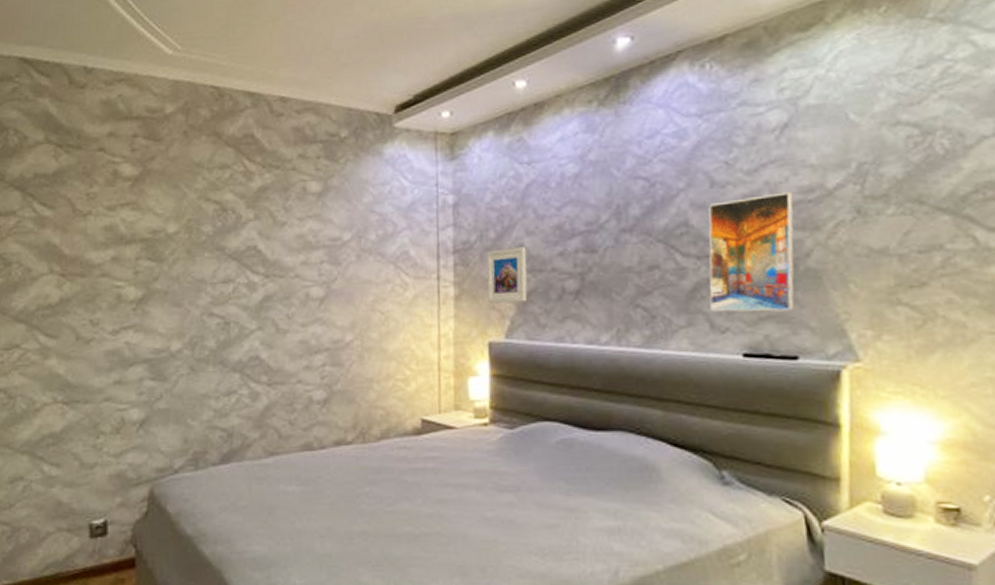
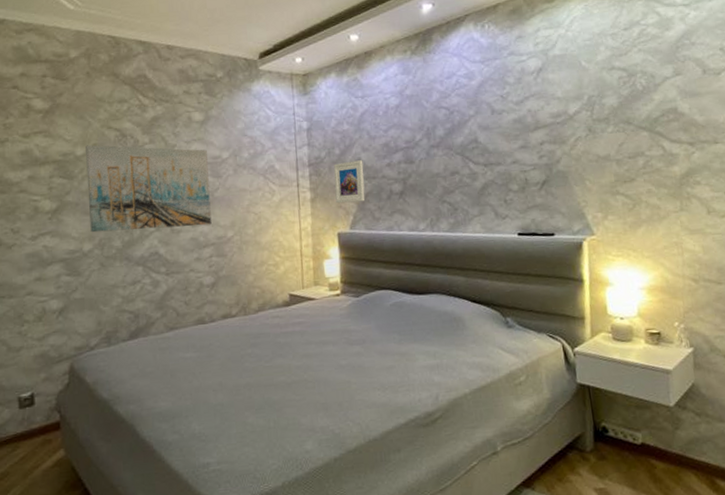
wall art: none [179,220,326,329] -> present [86,145,212,233]
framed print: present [708,191,795,312] -> none [490,117,551,204]

